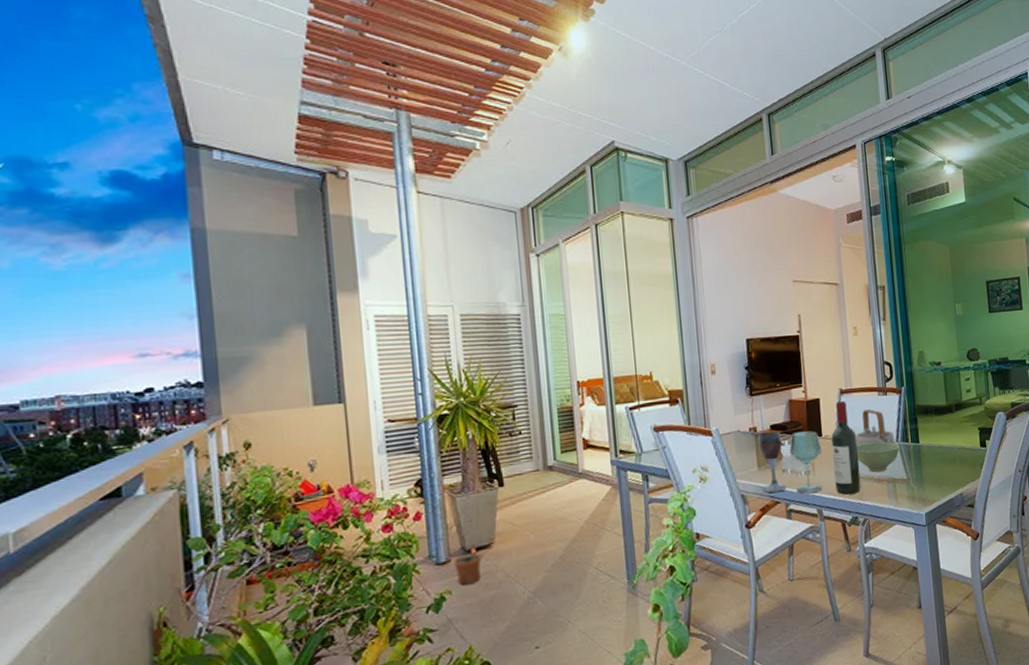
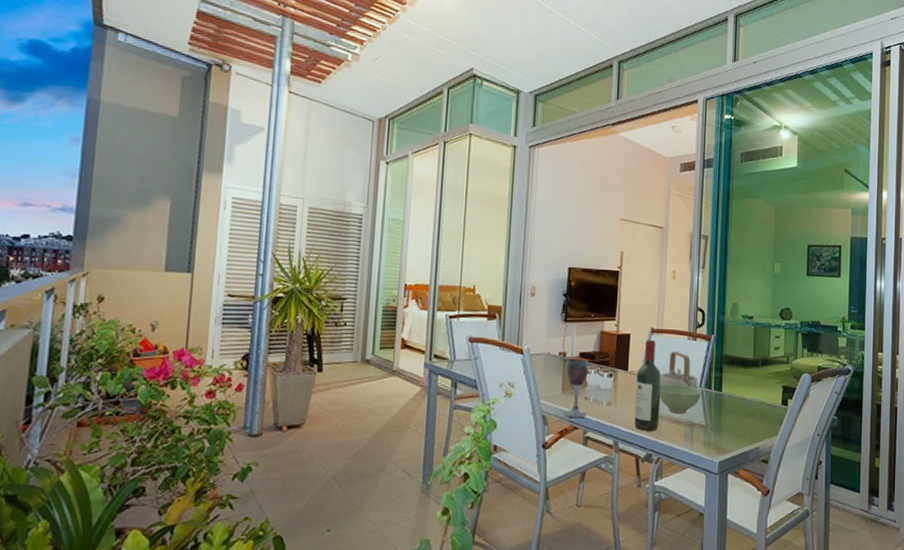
planter: present [452,553,482,585] -> none [264,431,292,459]
wine glass: present [789,430,822,494] -> none [594,363,626,424]

